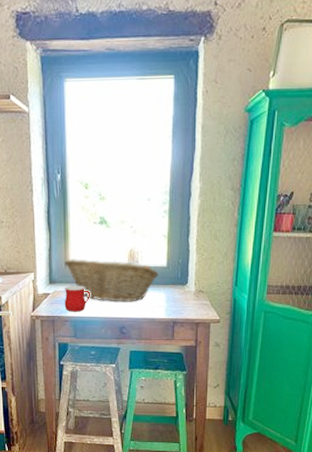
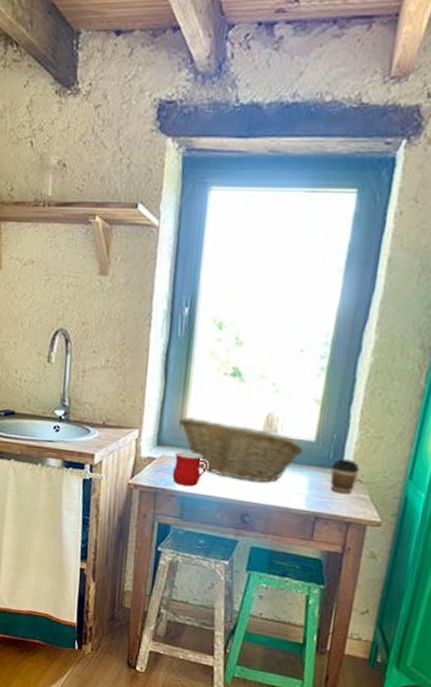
coffee cup: none [181,276,200,303] -> present [330,458,359,495]

